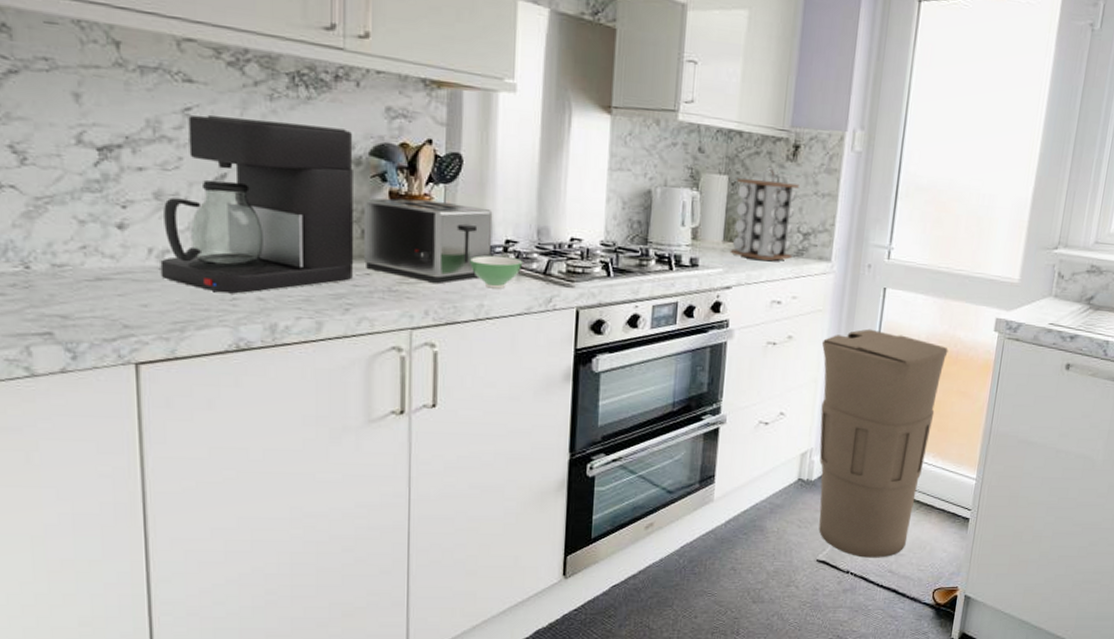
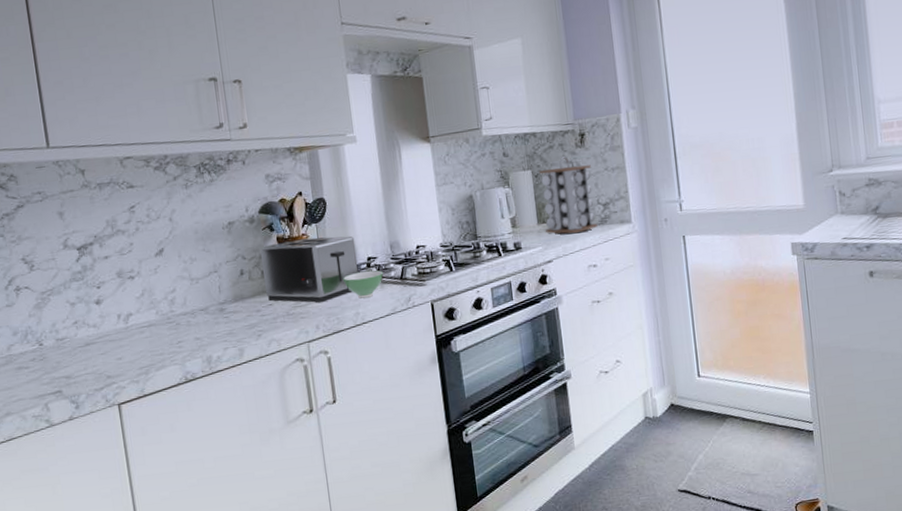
coffee maker: present [160,115,354,294] -> none [124,198,260,340]
trash can: present [819,328,948,558] -> none [639,273,758,482]

